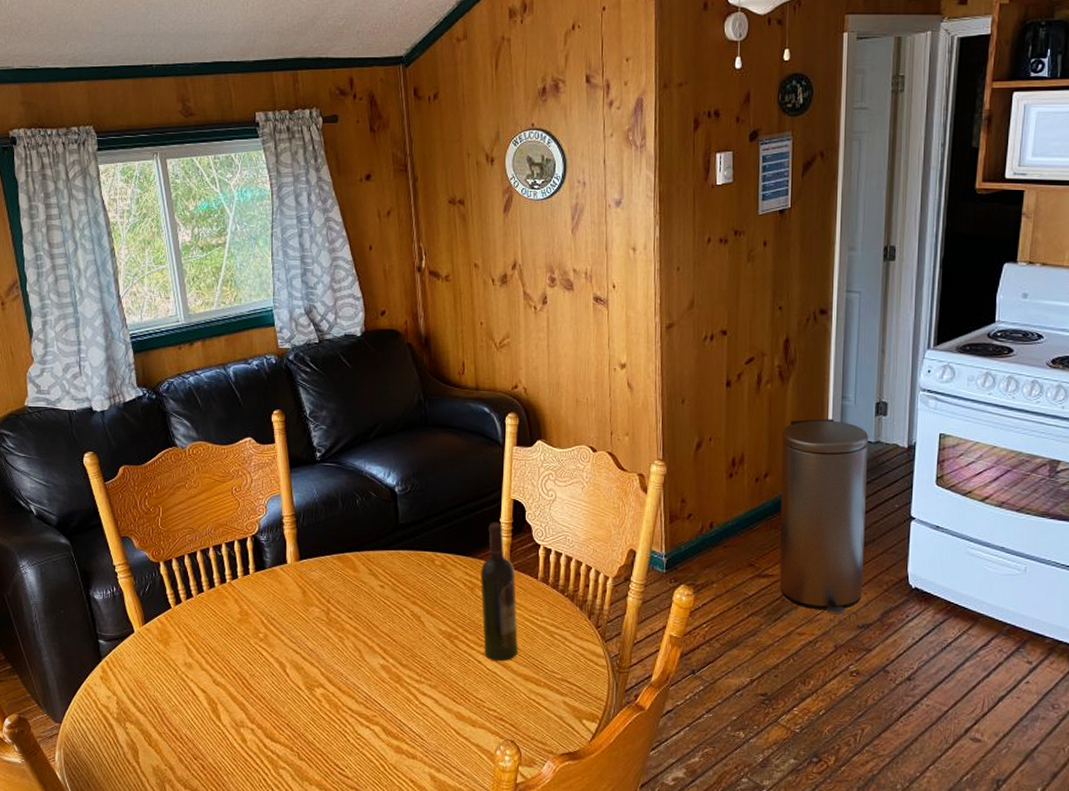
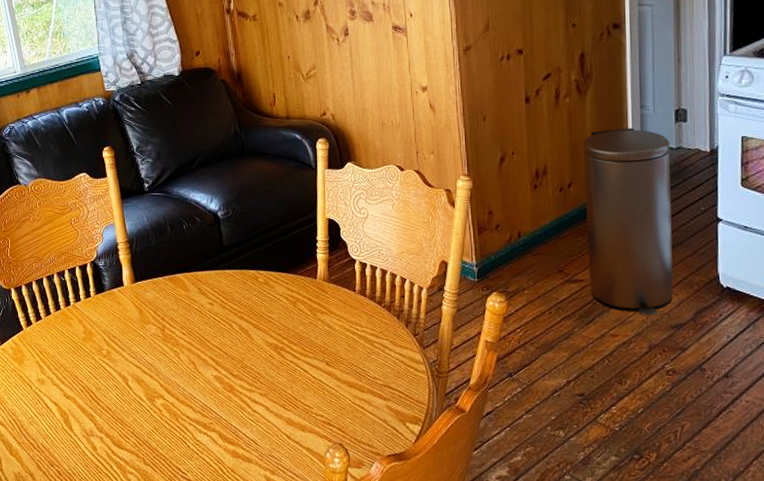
wine bottle: present [481,522,518,661] -> none [302,240,341,369]

